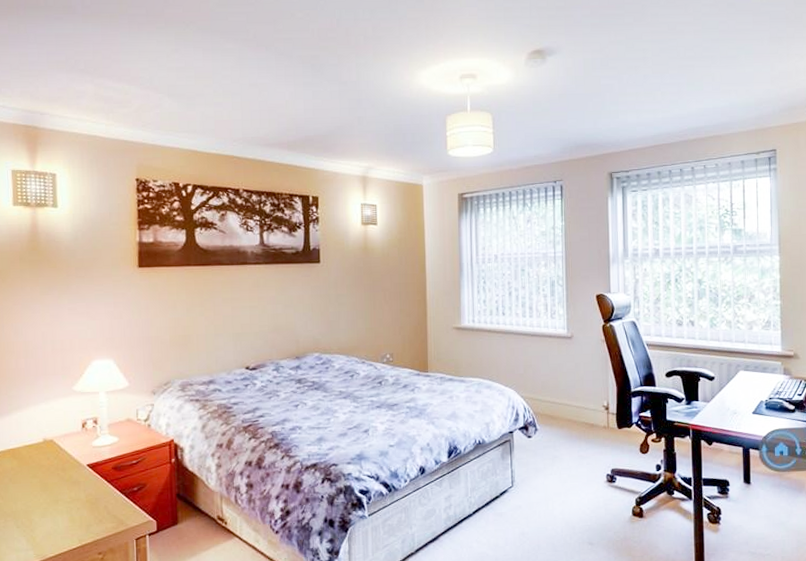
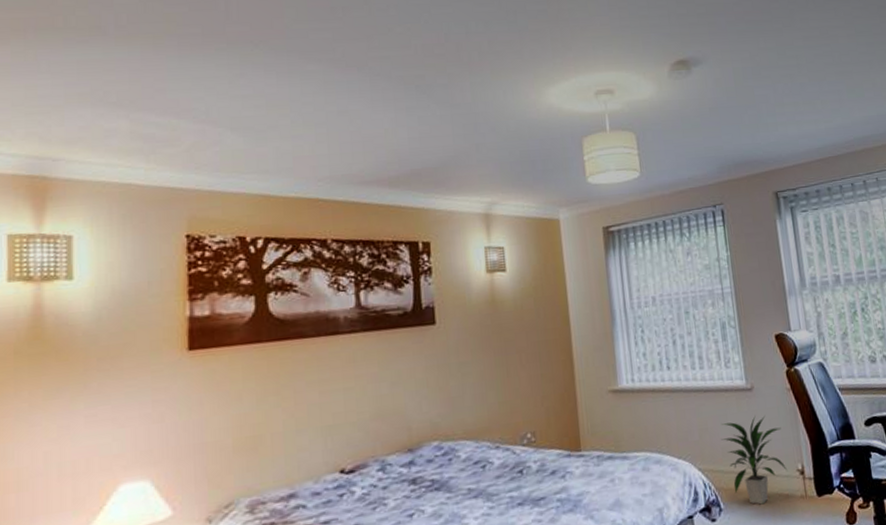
indoor plant: none [542,359,595,429] -> present [721,416,788,505]

